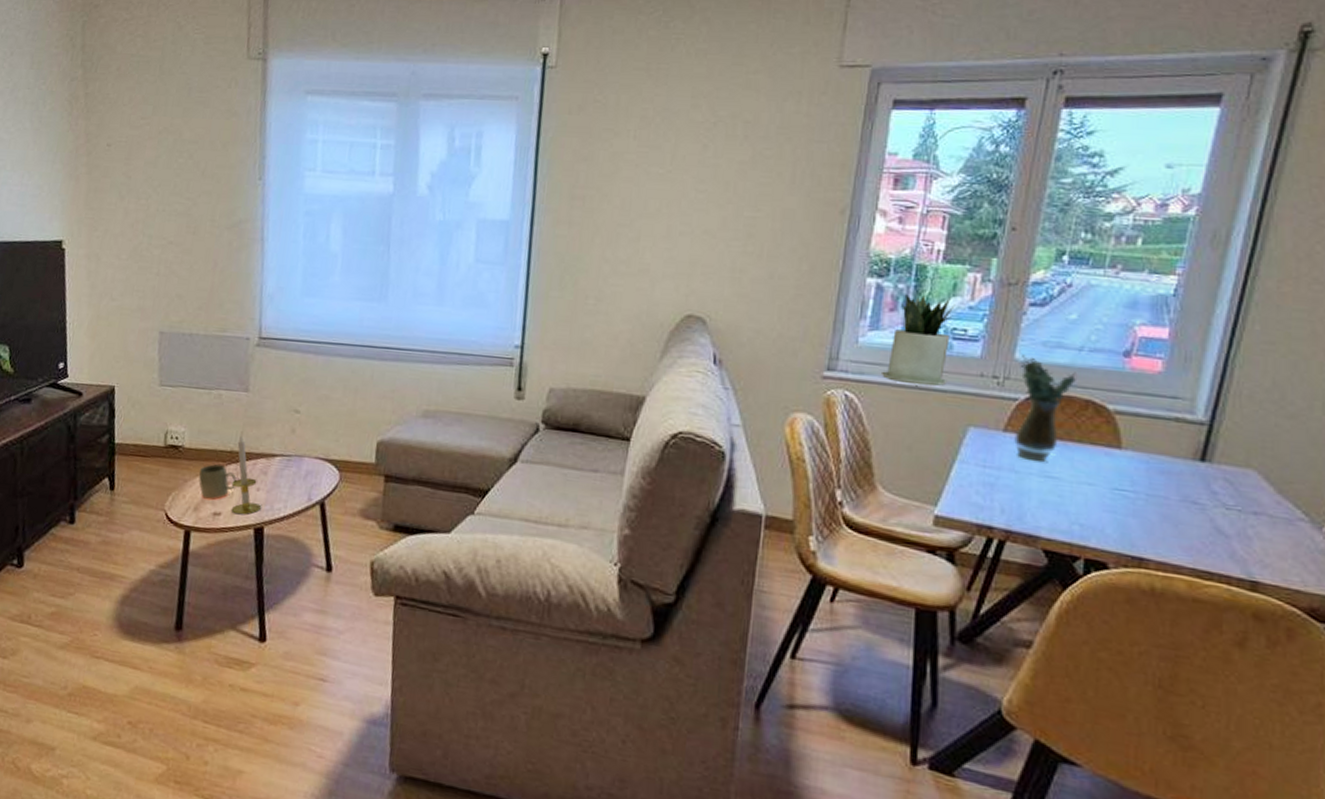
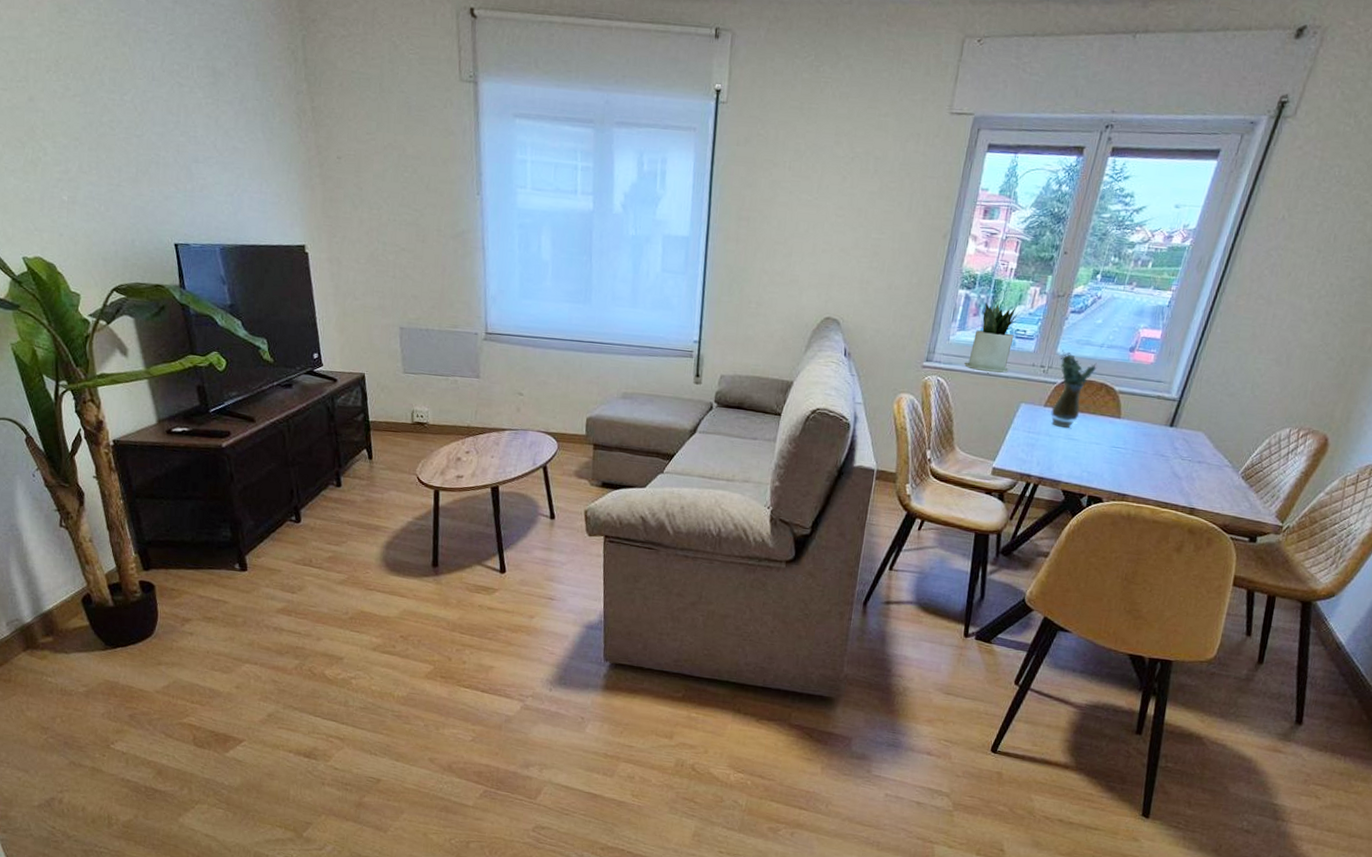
mug: present [198,464,237,500] -> none [442,437,474,466]
candle: present [231,435,261,515] -> none [470,414,495,477]

